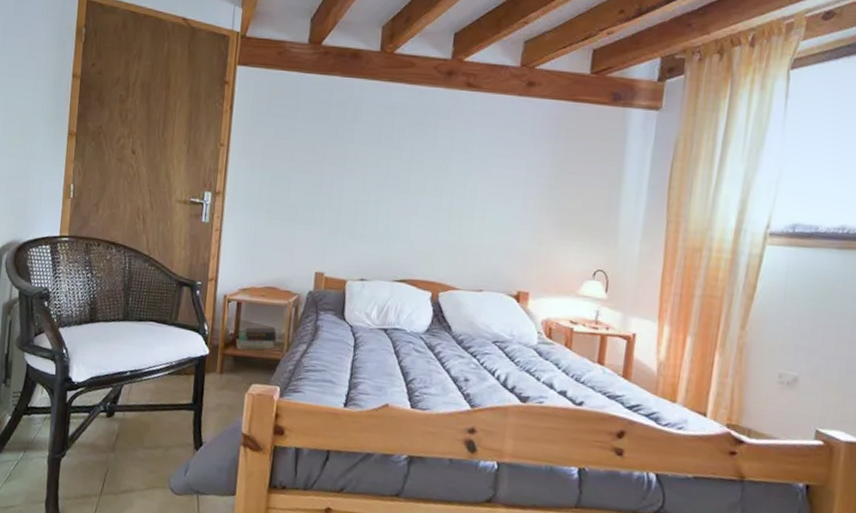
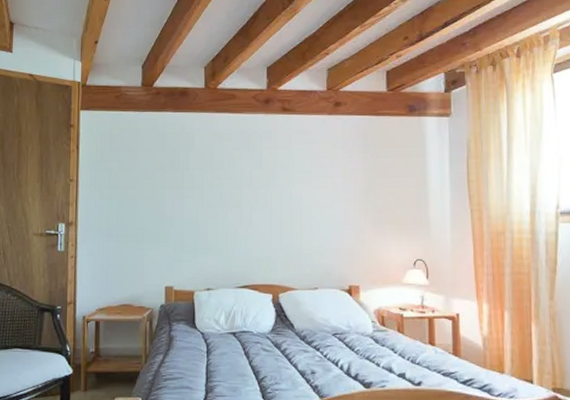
books: present [235,327,277,350] -> none [96,342,134,367]

